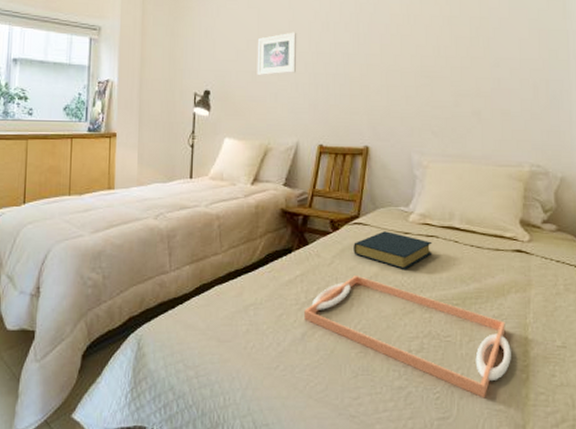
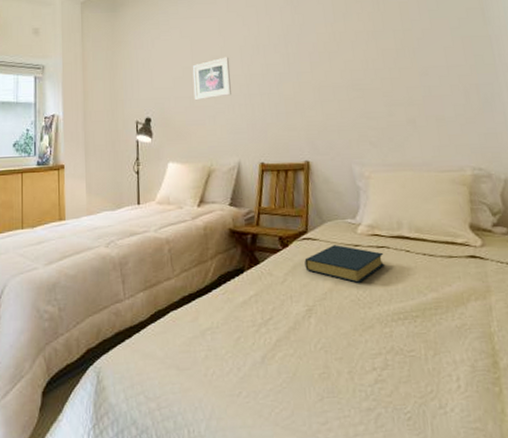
serving tray: present [304,276,511,398] -> none [262,292,481,416]

